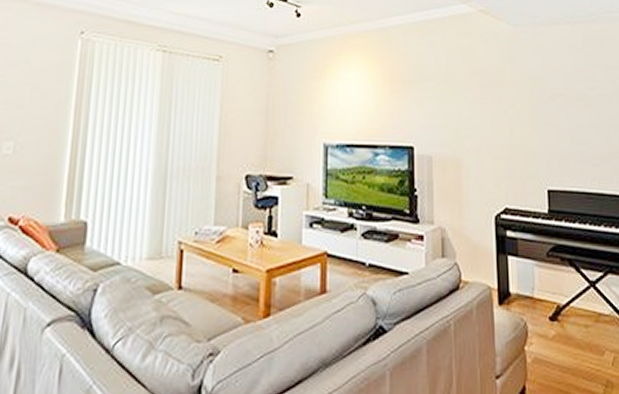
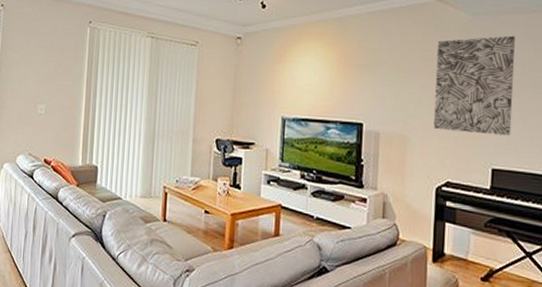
wall art: none [482,47,562,153] -> present [433,35,515,136]

